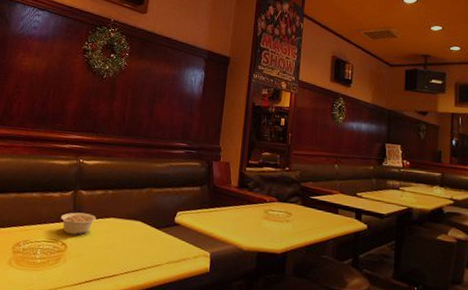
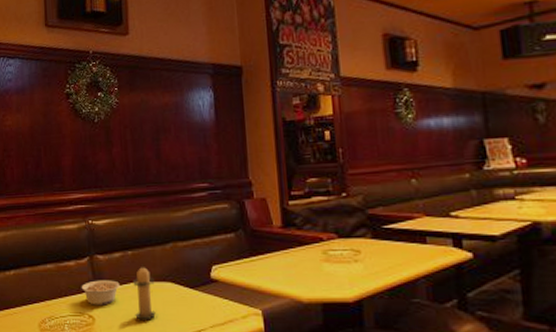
candle: none [104,203,128,253] -> present [133,264,156,321]

